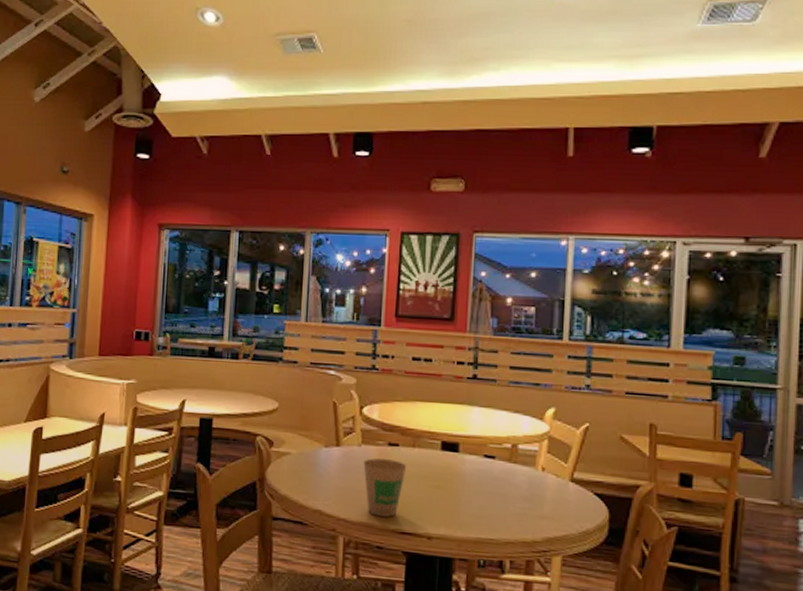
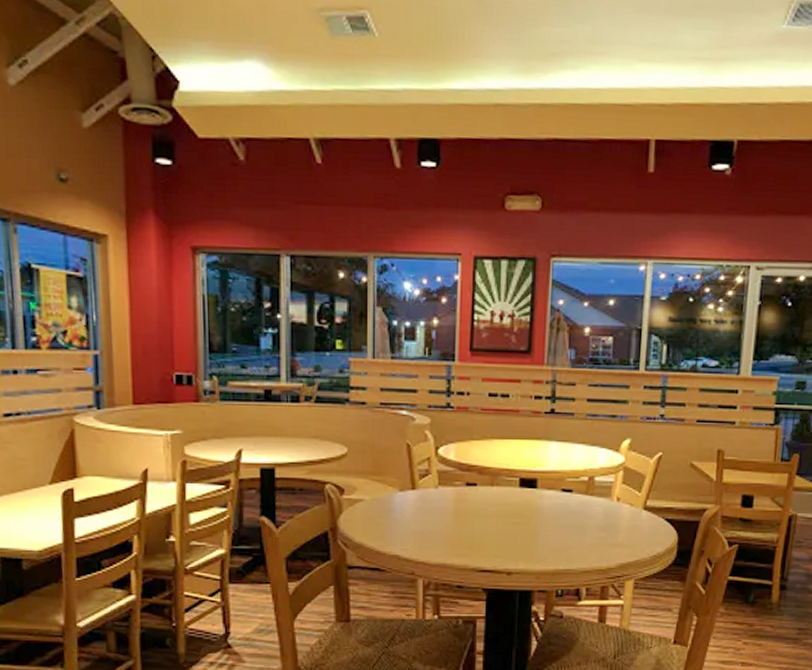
paper cup: present [363,458,407,517] -> none [441,499,486,557]

